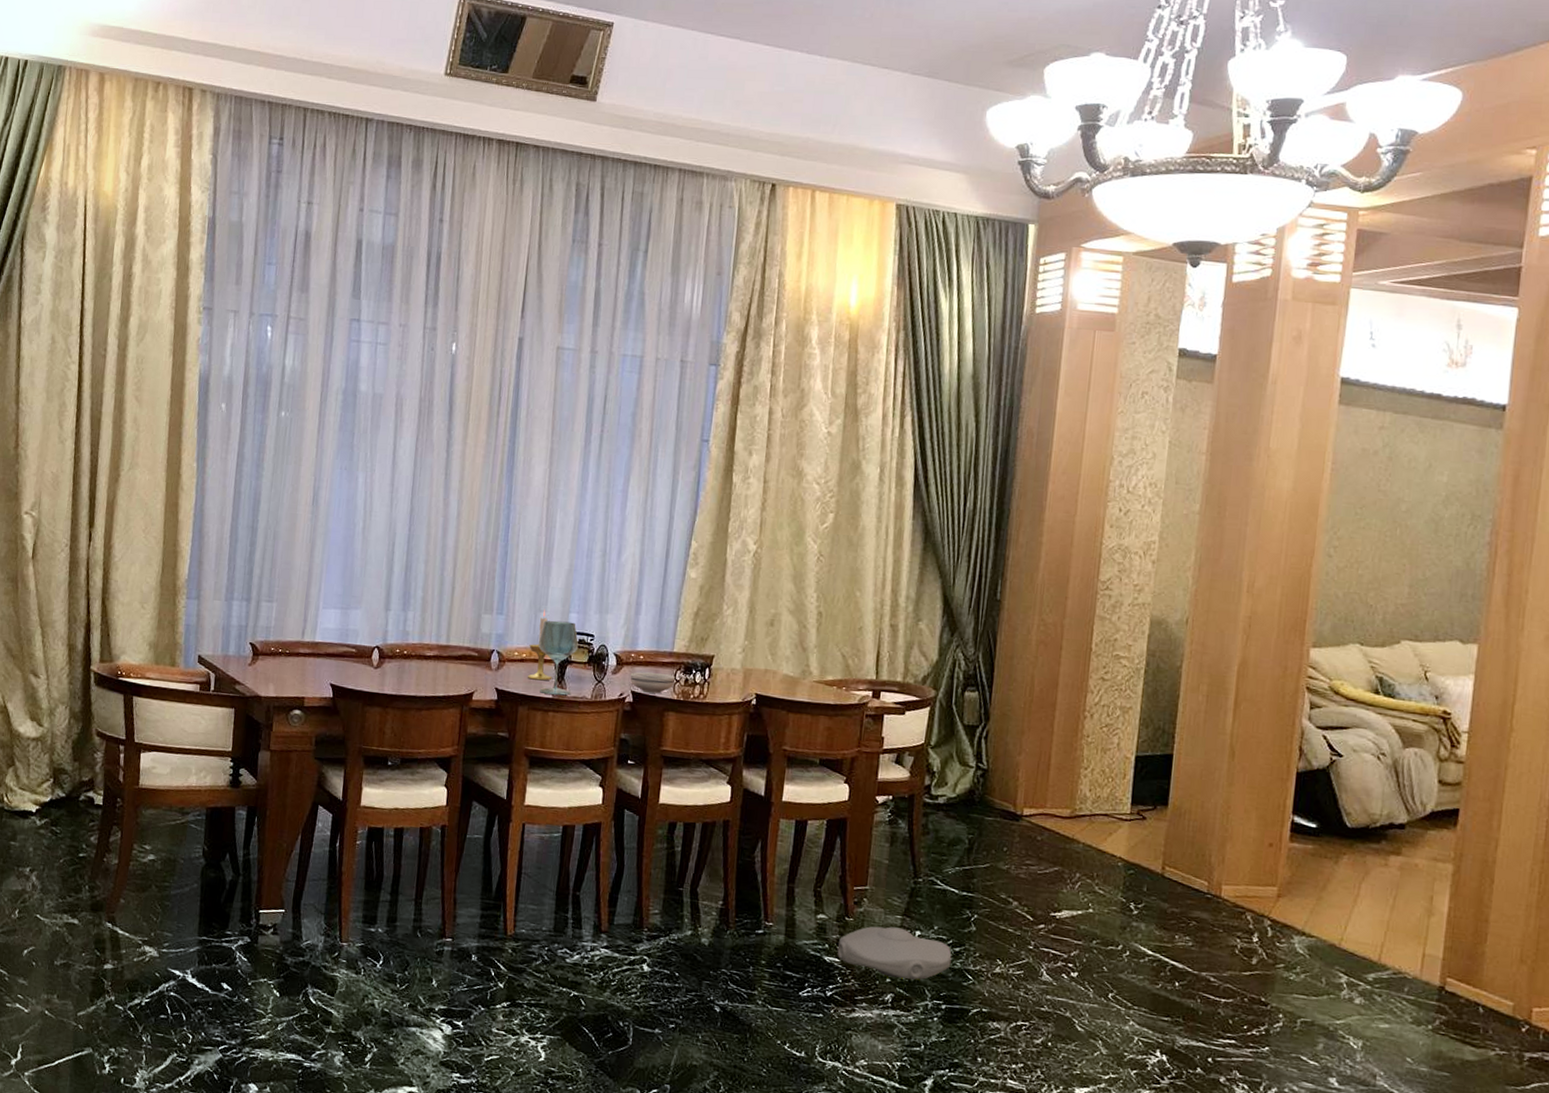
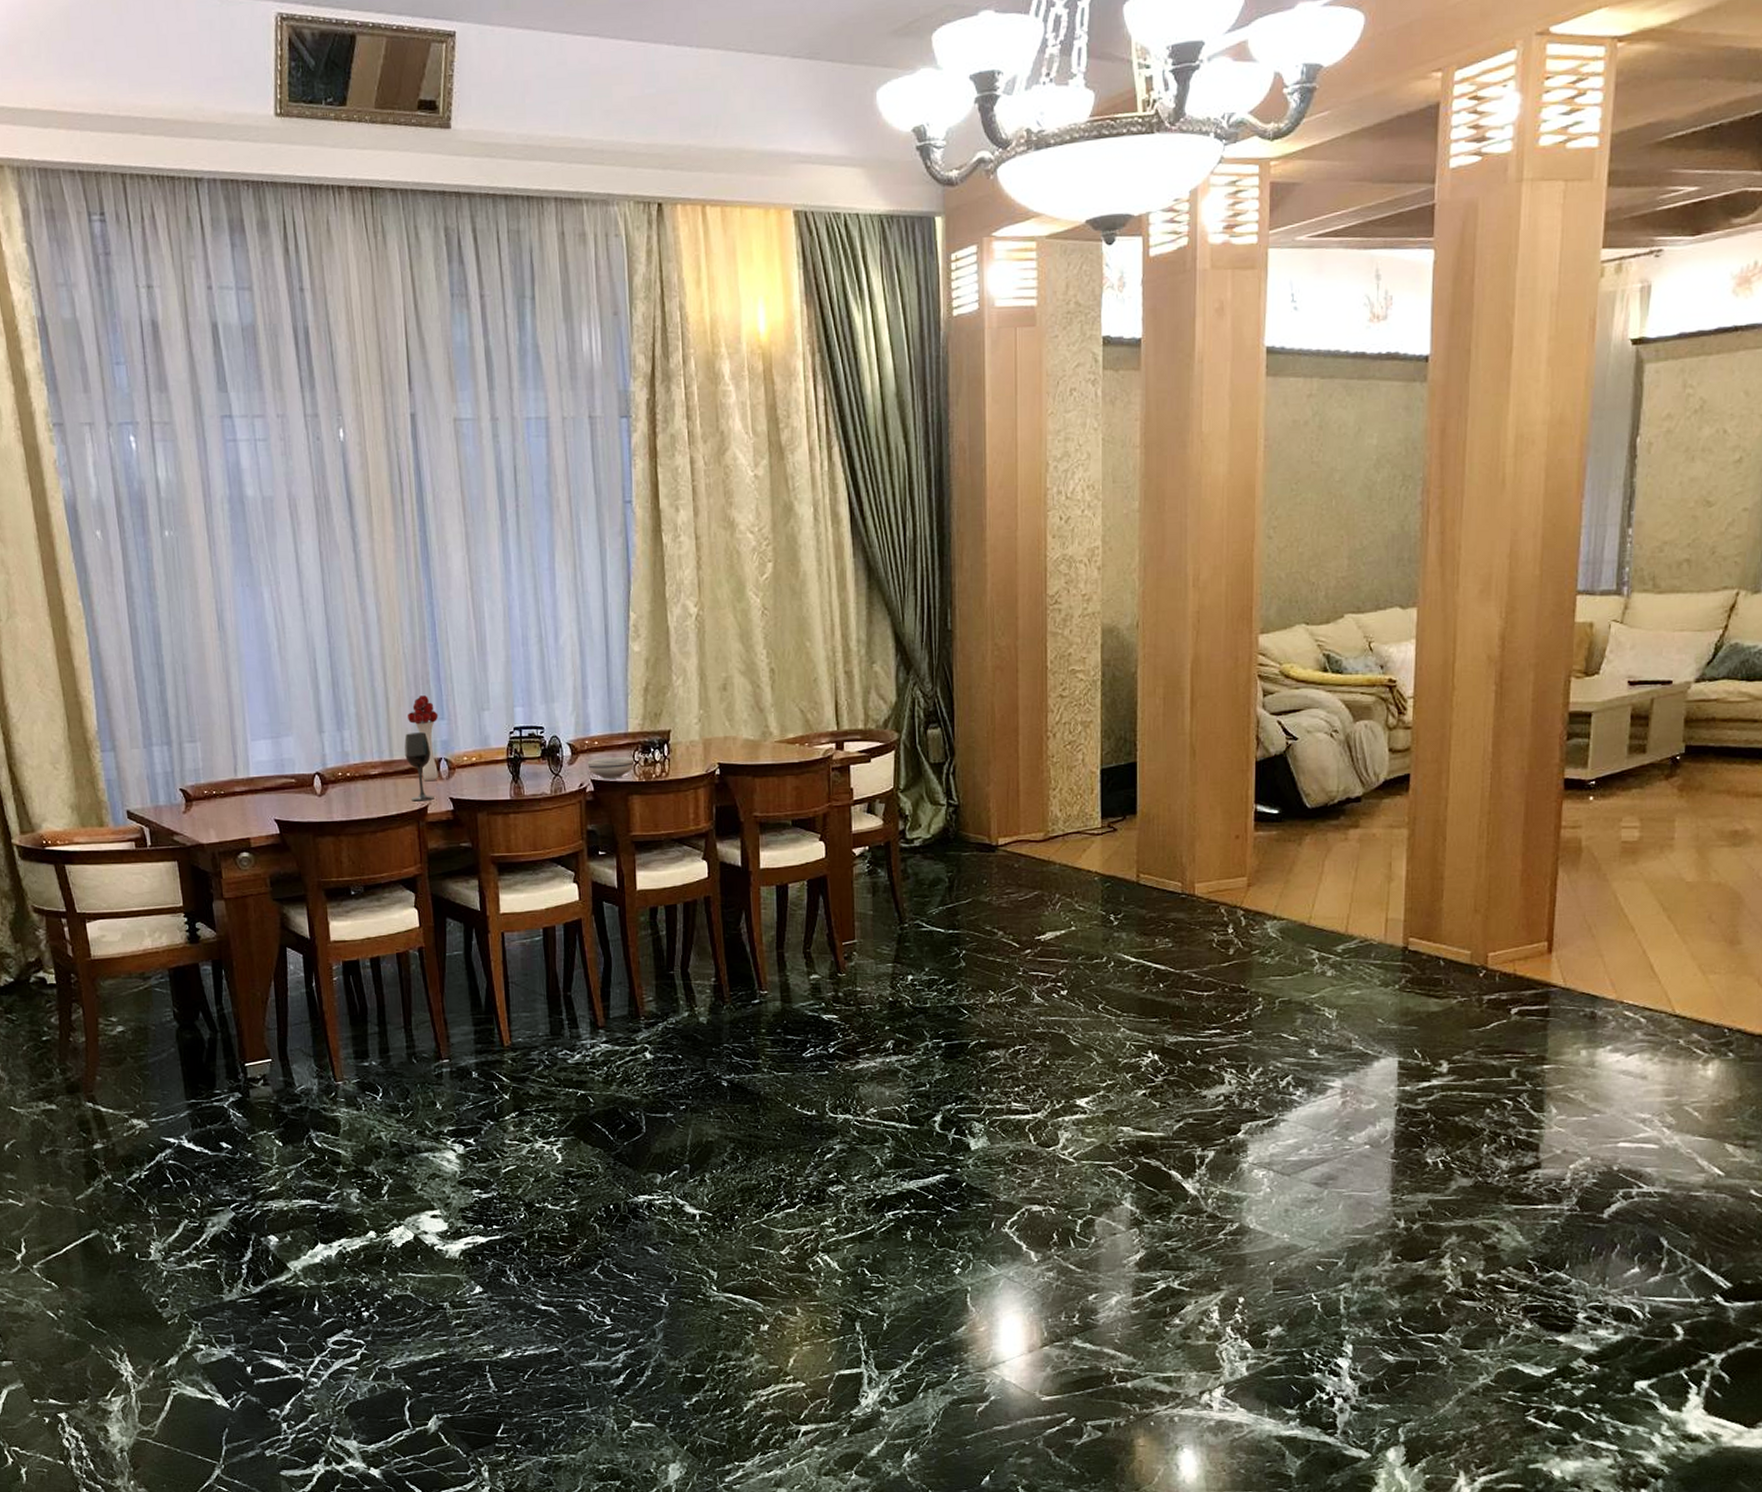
wine glass: none [458,622,486,688] -> present [404,732,434,802]
flower bouquet: none [468,590,498,670] -> present [407,695,439,782]
candlestick: present [527,609,552,681] -> none [477,707,507,783]
wine glass: present [538,620,578,696] -> none [486,717,530,796]
robot vacuum: present [837,926,952,980] -> none [834,975,946,1025]

